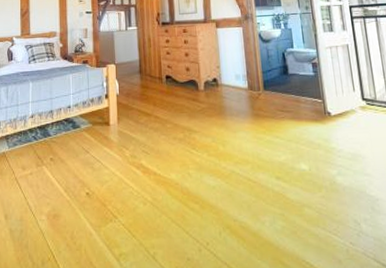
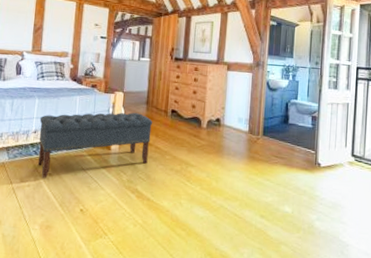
bench: none [35,84,149,164] -> present [37,113,153,179]

